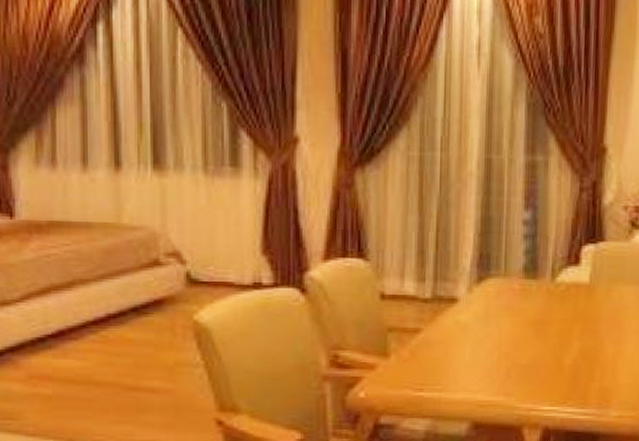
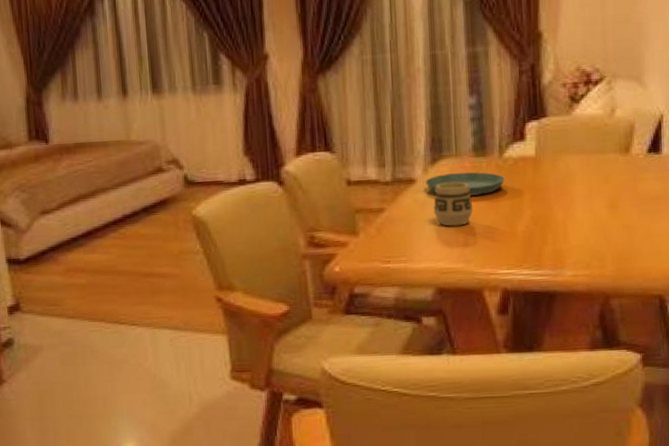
saucer: none [469,294,555,323] -> present [426,172,505,196]
cup: none [476,304,519,355] -> present [433,181,473,227]

